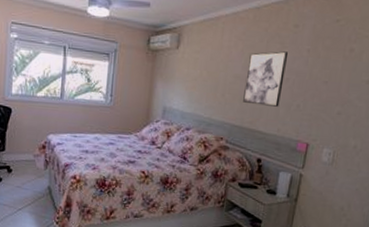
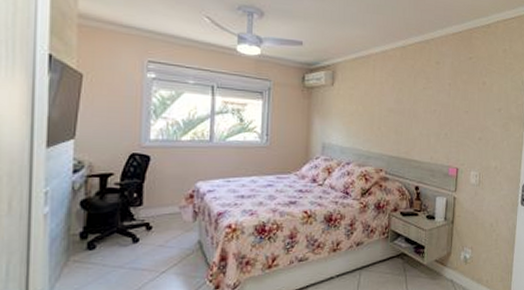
wall art: present [243,51,289,107] -> none [398,85,434,136]

